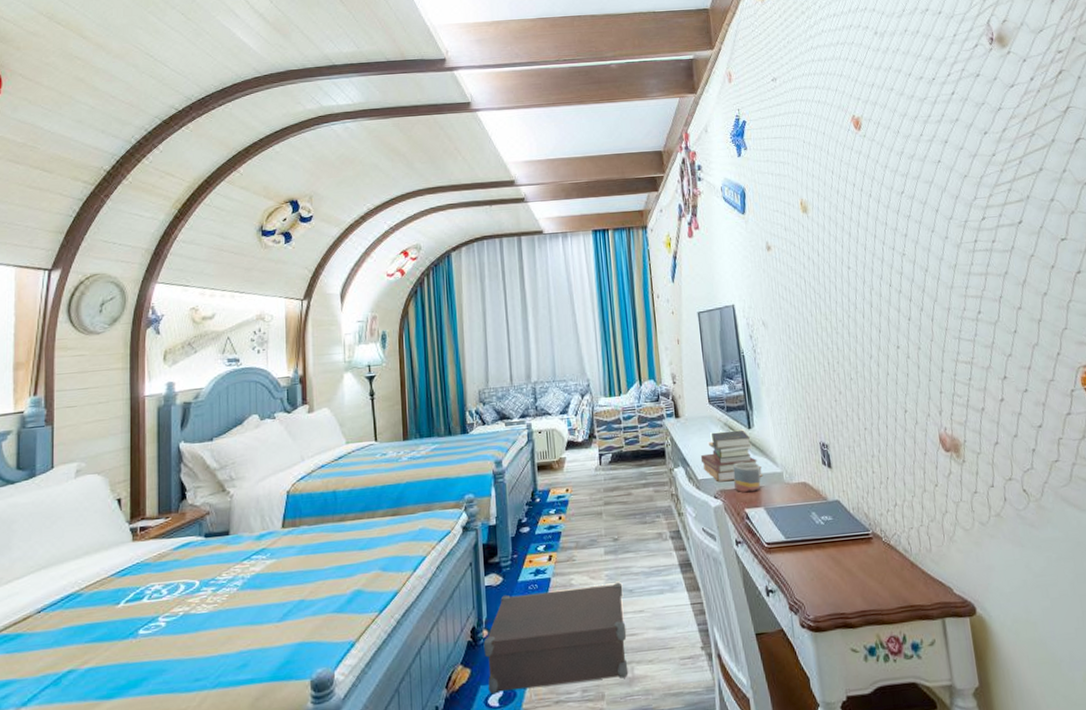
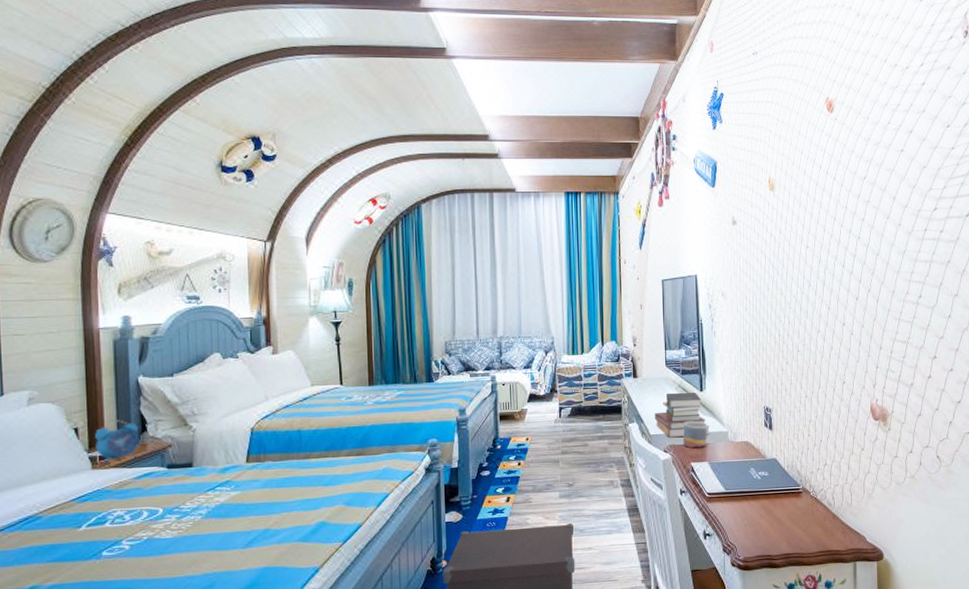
alarm clock: none [137,488,179,536] -> present [95,420,139,464]

